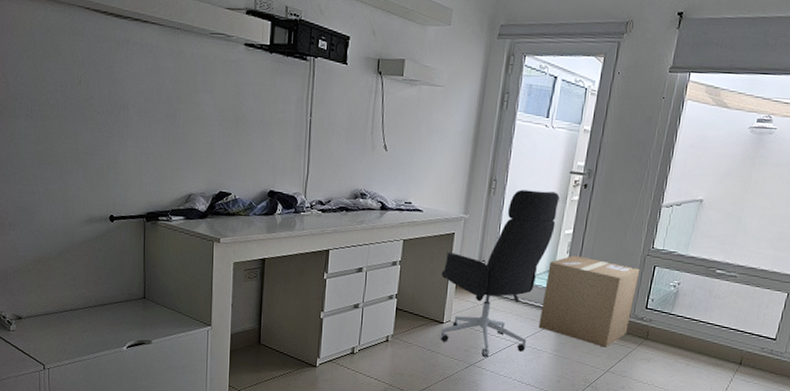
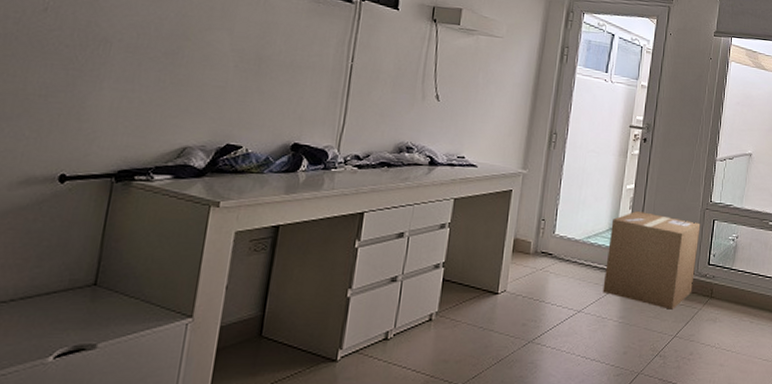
office chair: present [439,189,560,358] -> none [492,143,620,332]

